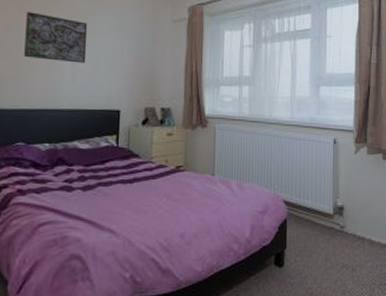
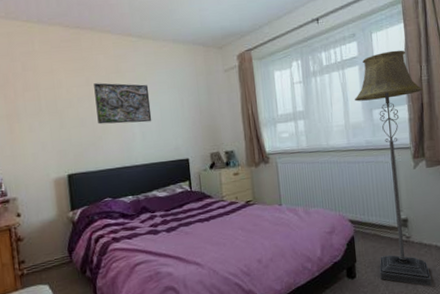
floor lamp: none [303,29,371,284] -> present [355,50,432,287]

